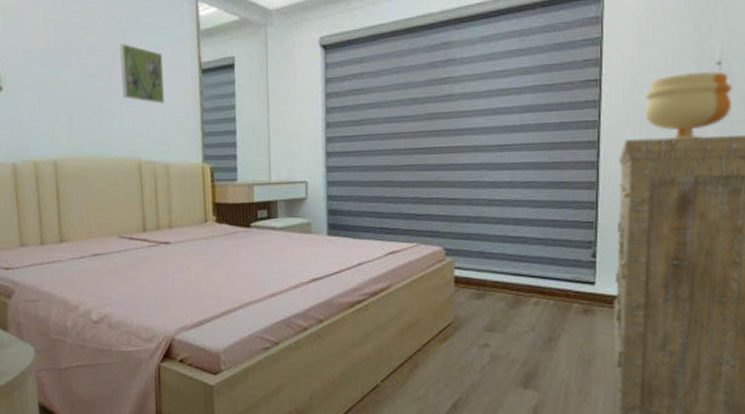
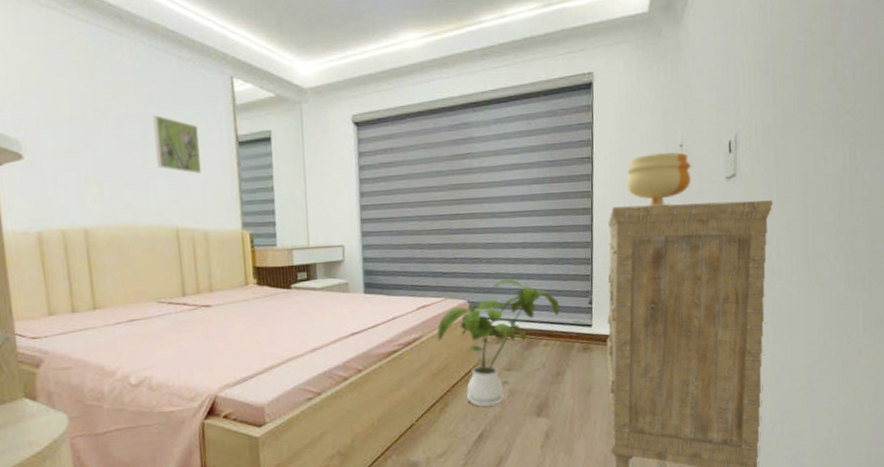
house plant: none [408,223,555,372] -> present [437,278,560,407]

